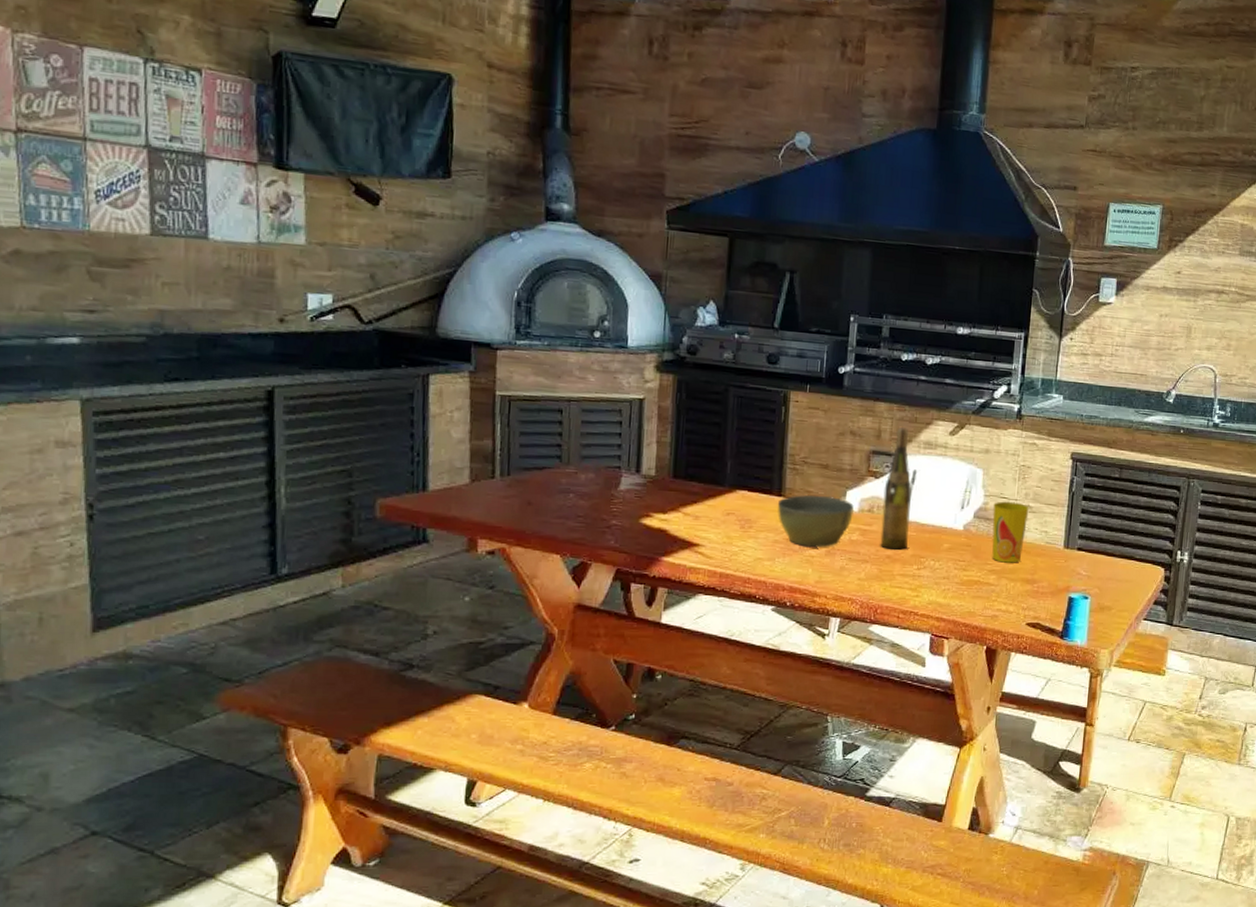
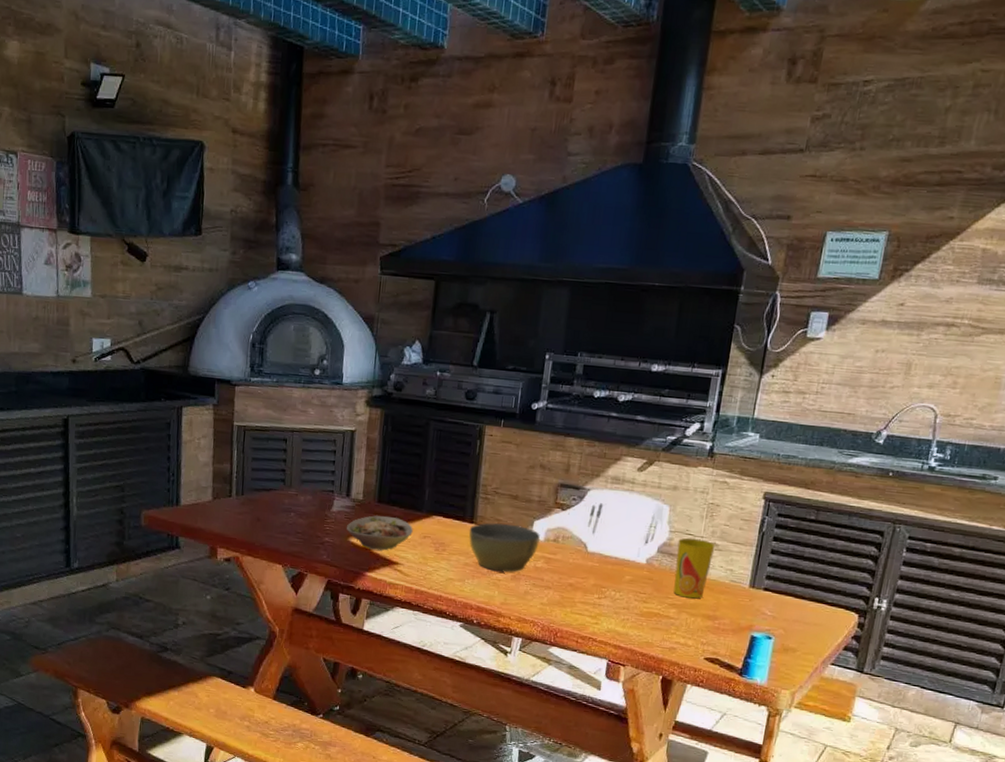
salad: none [638,493,715,532] -> present [347,515,413,551]
wine bottle: present [880,427,912,551] -> none [563,462,598,579]

